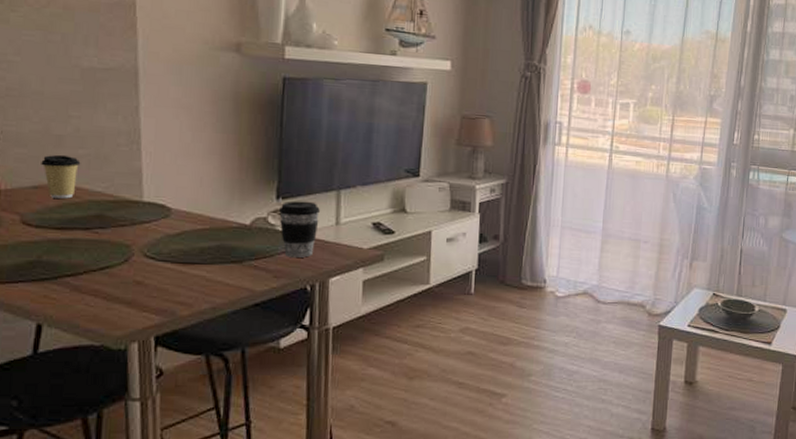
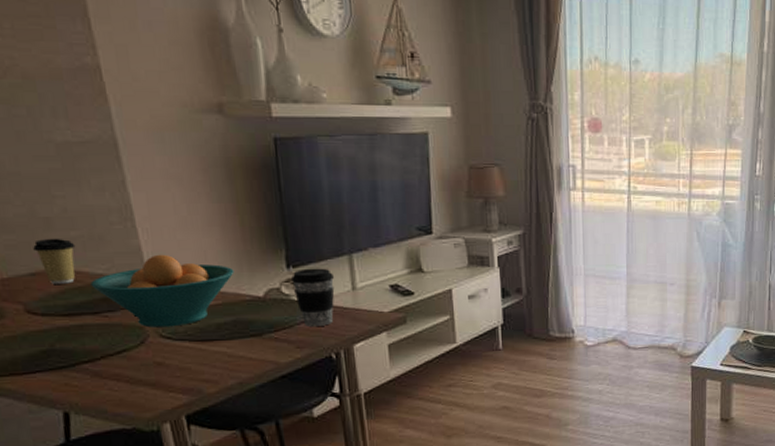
fruit bowl: none [88,177,226,248] -> present [90,254,234,328]

